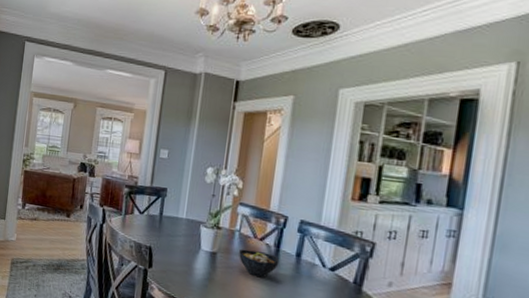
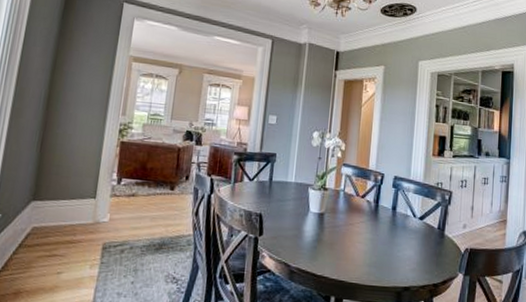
bowl: present [239,249,280,278] -> none [344,207,379,233]

